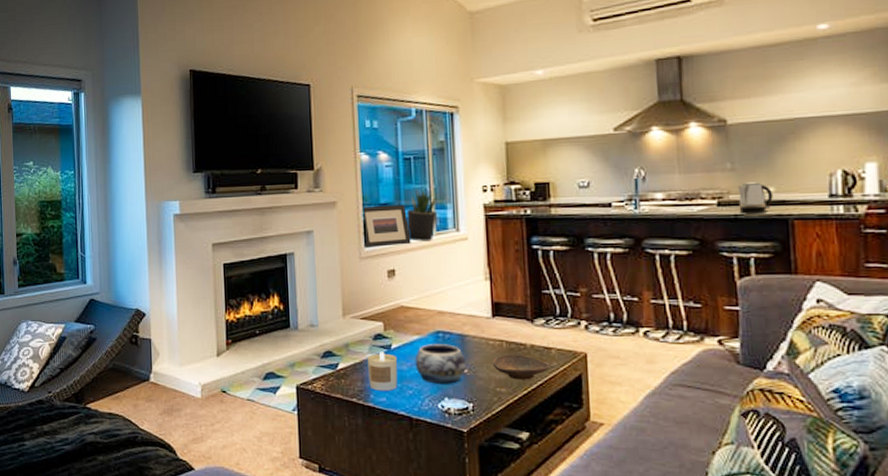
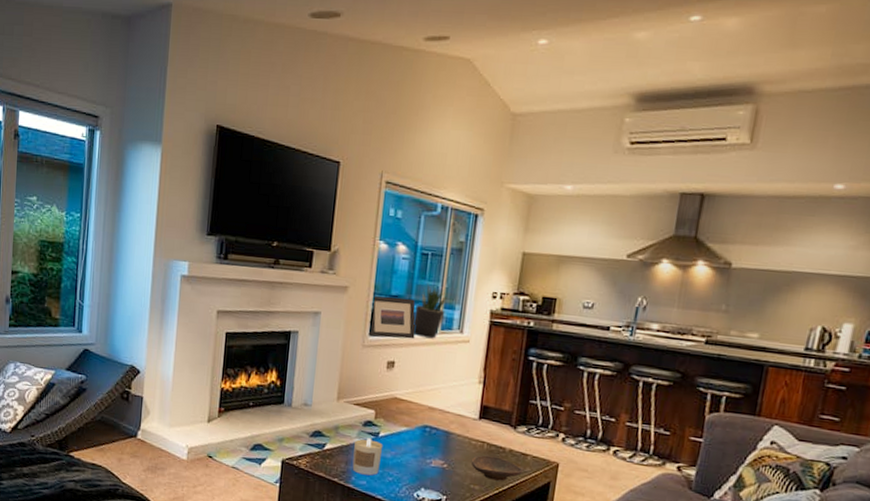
decorative bowl: present [414,344,466,384] -> none [398,436,447,476]
kettle: present [737,182,773,214] -> none [723,325,757,357]

